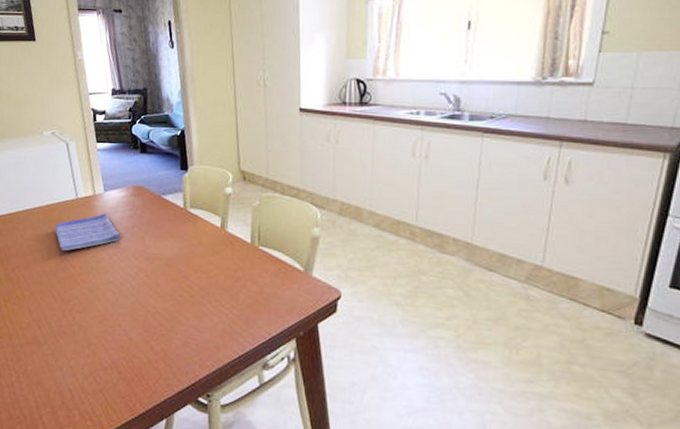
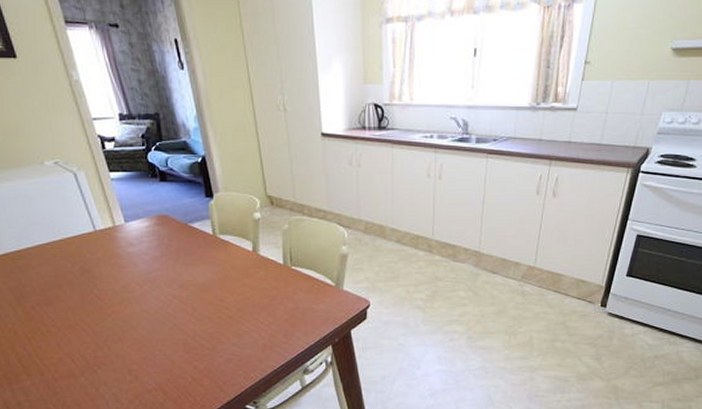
dish towel: present [55,213,120,251] -> none [74,244,149,284]

